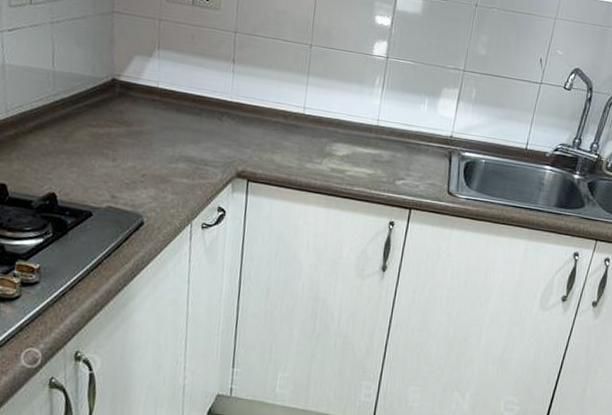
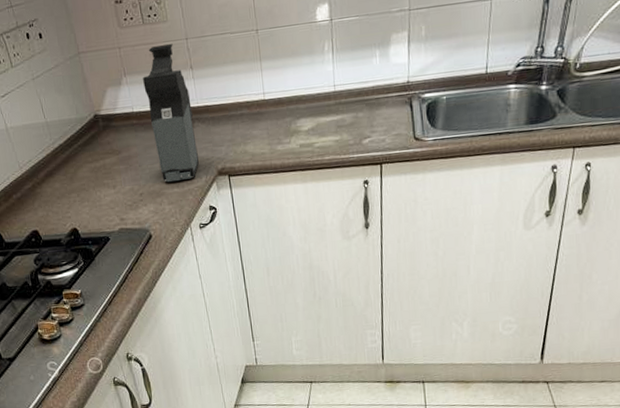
coffee maker: none [172,29,225,174] -> present [143,44,199,182]

